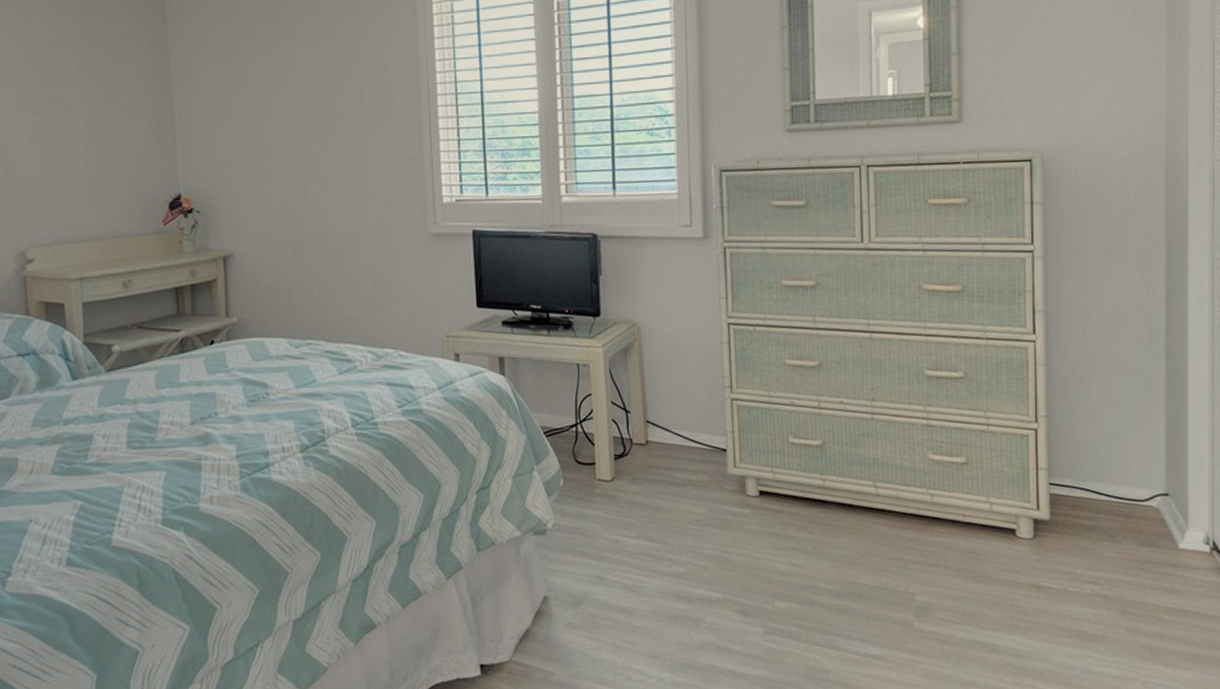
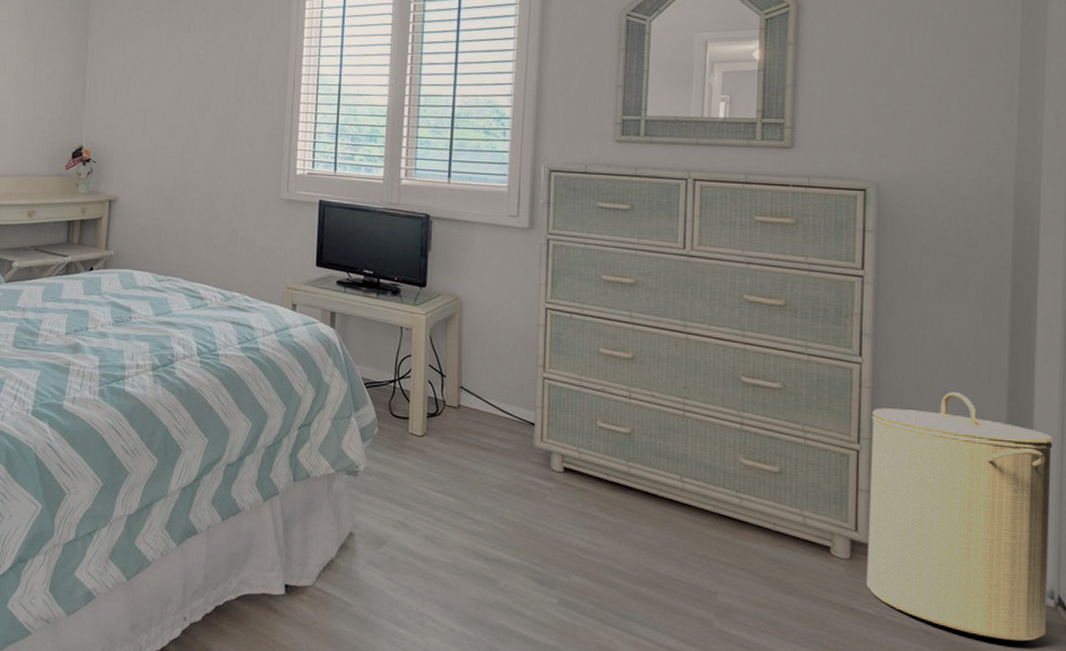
laundry hamper: none [1047,358,1205,591] -> present [866,392,1054,641]

